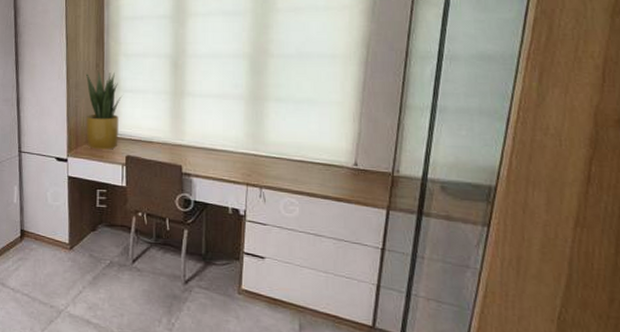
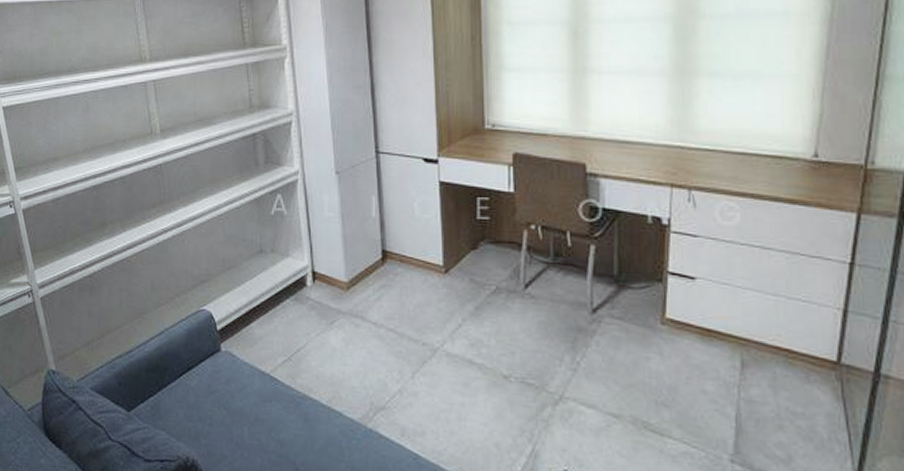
planter: present [86,71,123,150] -> none [459,46,507,146]

